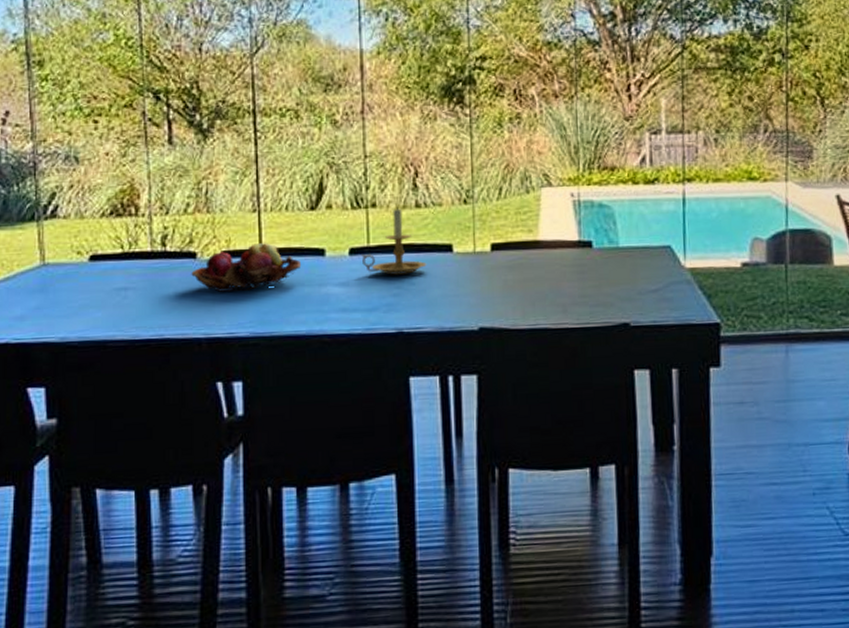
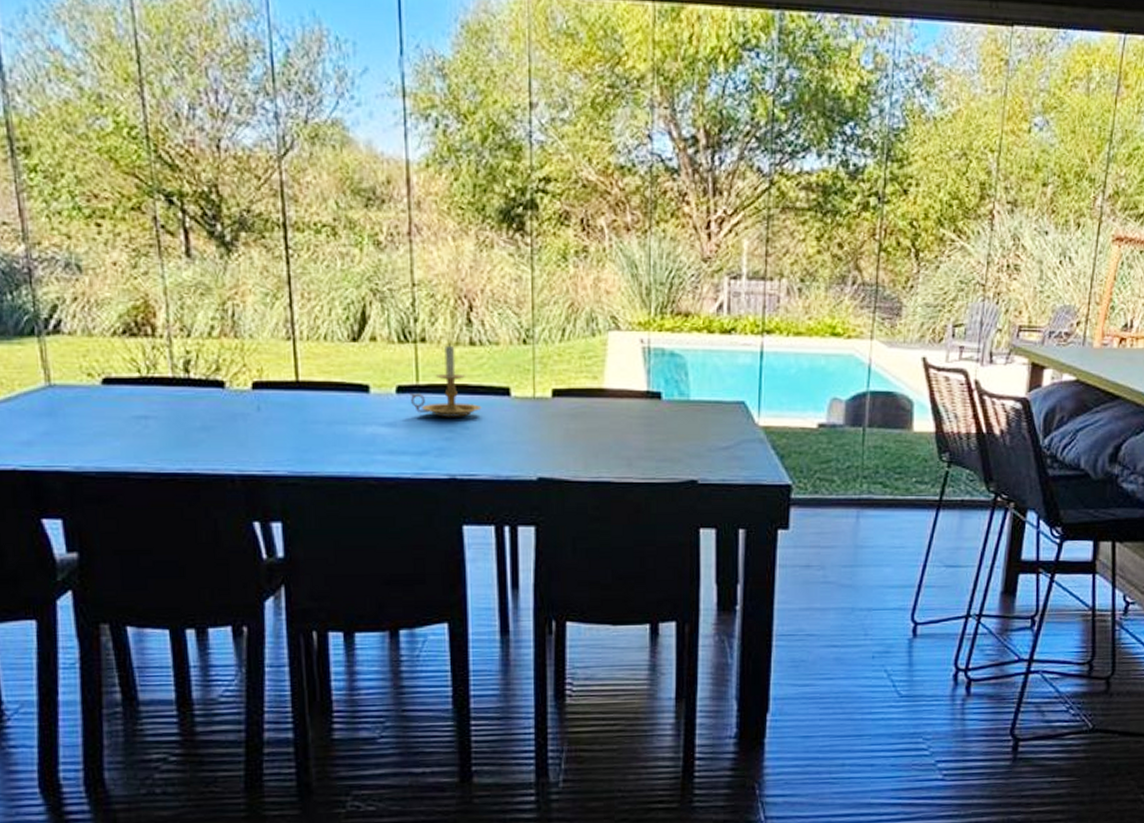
fruit basket: present [191,243,302,292] -> none [220,375,344,426]

